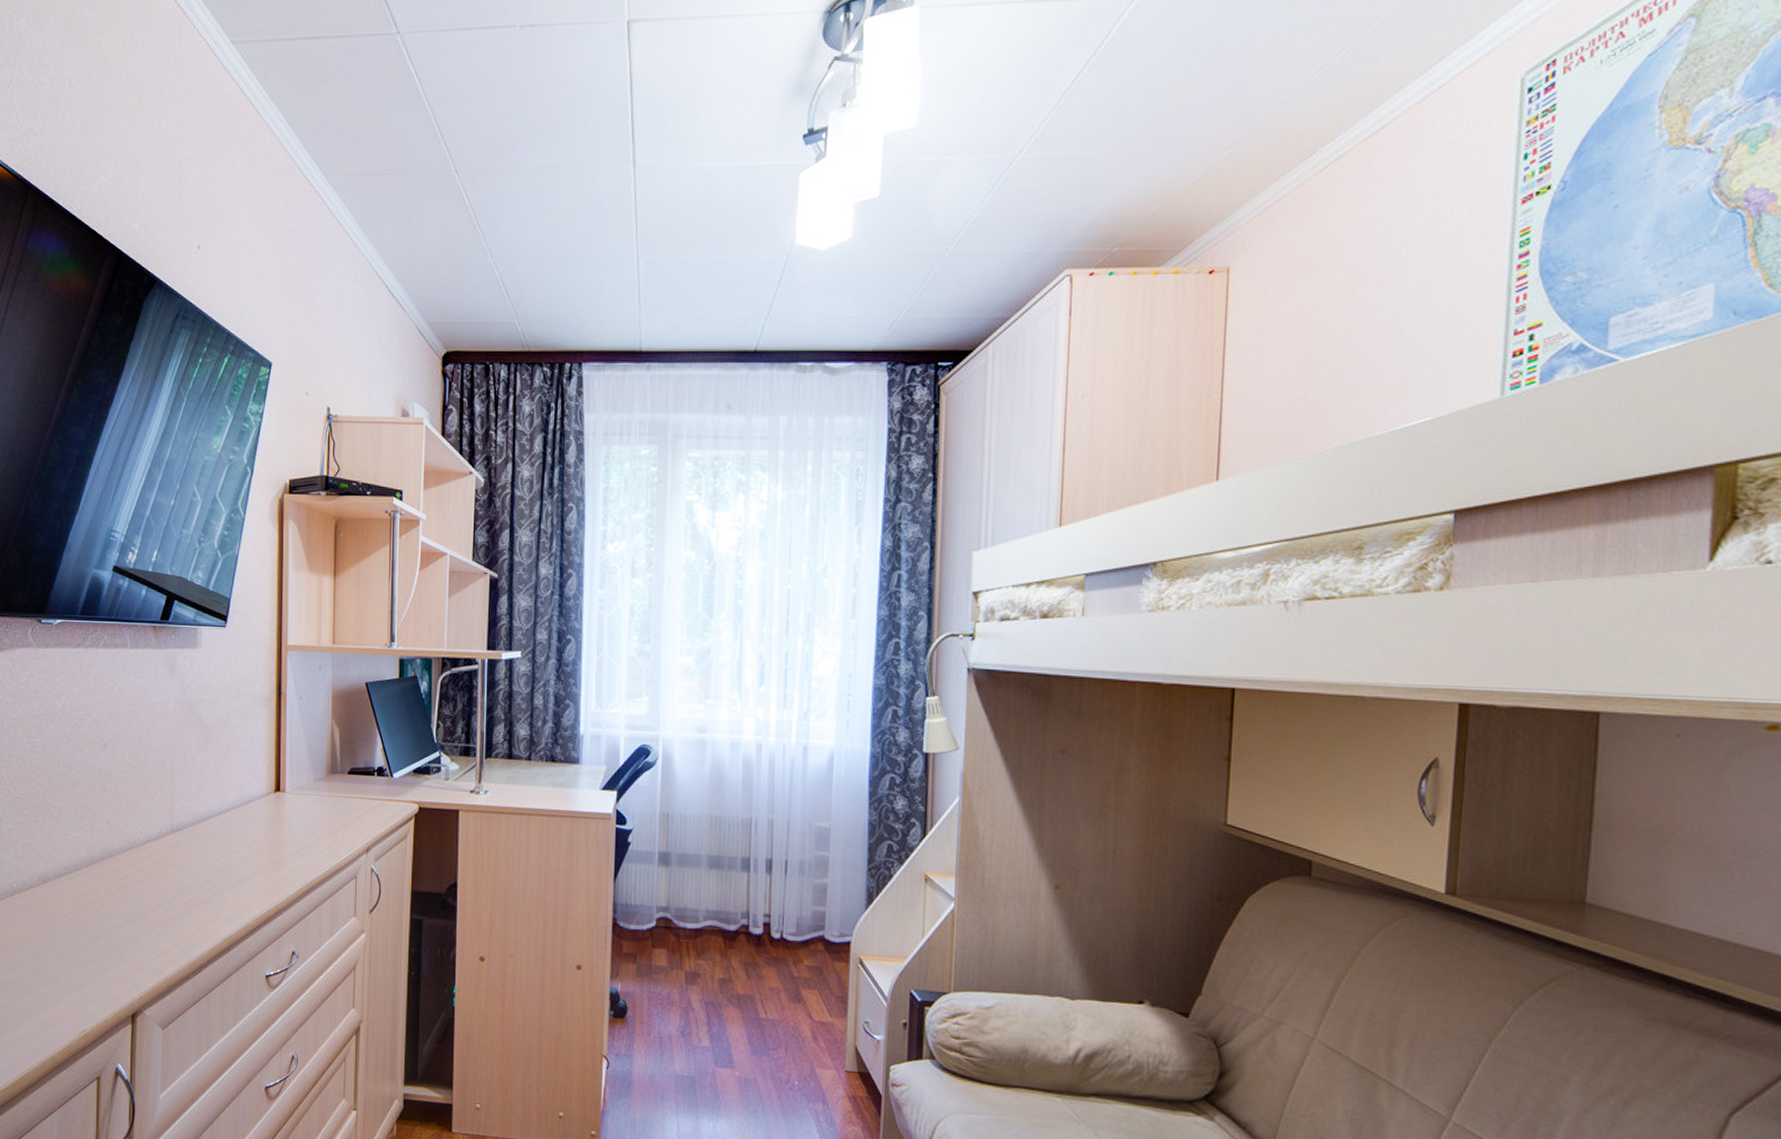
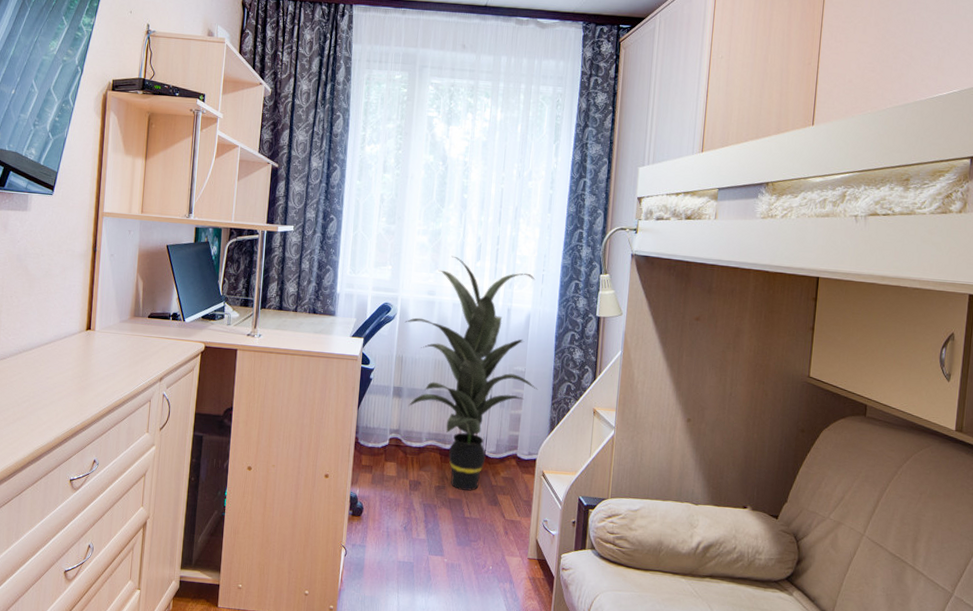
indoor plant: none [669,680,849,984] -> present [405,256,538,491]

